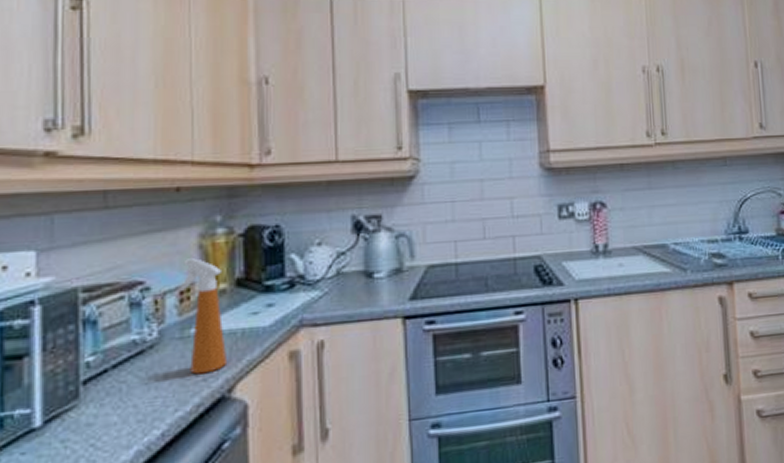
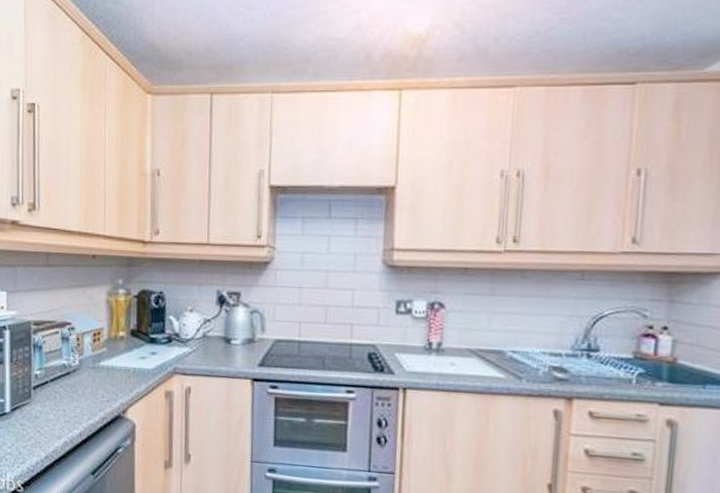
spray bottle: present [178,258,226,375] -> none [92,310,123,397]

